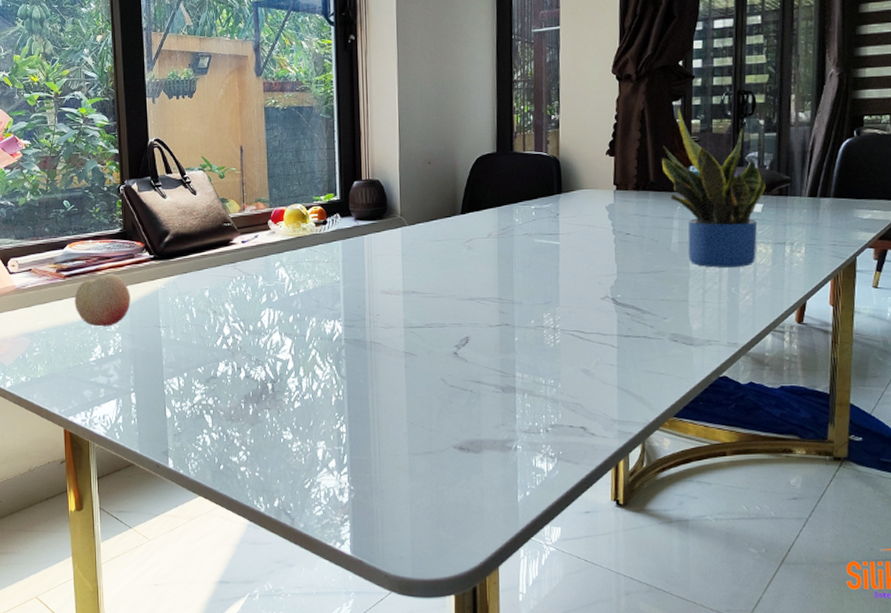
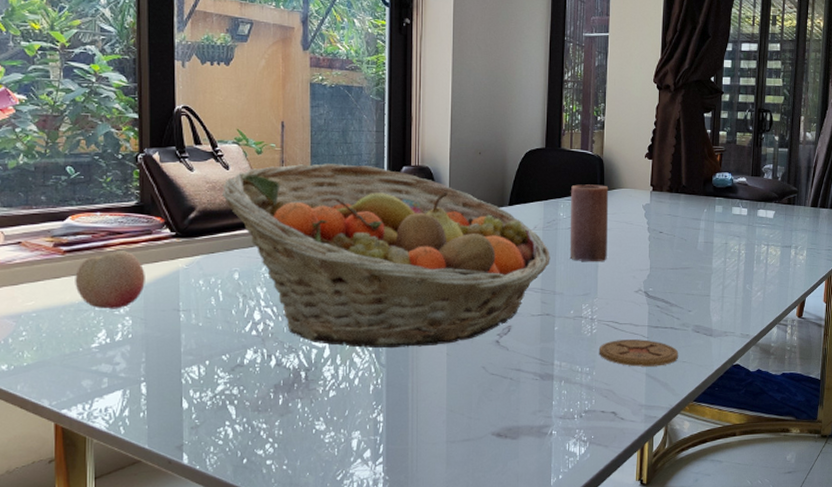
fruit basket: none [192,182,507,361] -> present [223,164,550,349]
candle: none [525,187,569,269] -> present [569,184,609,262]
coaster: none [563,350,655,379] -> present [598,339,679,367]
potted plant: present [661,105,766,268] -> none [692,117,778,266]

